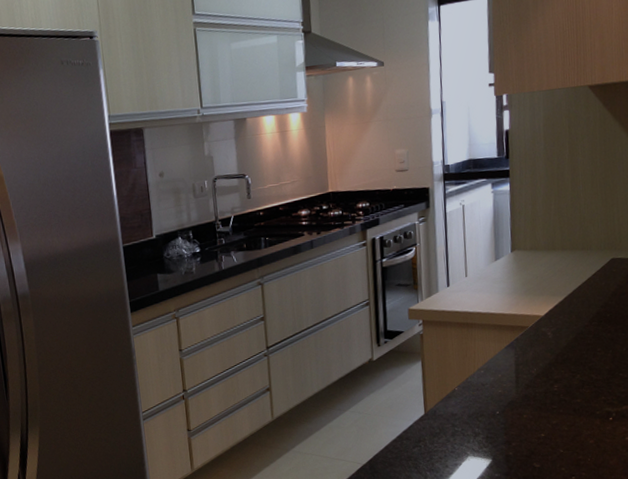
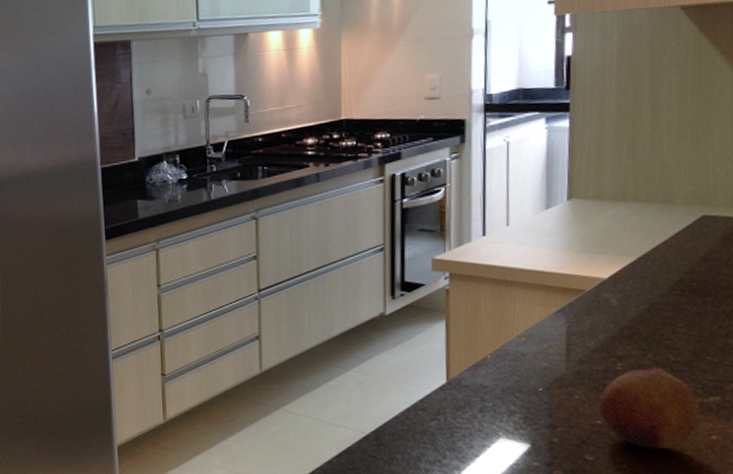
fruit: none [542,385,616,454] -> present [599,367,700,450]

